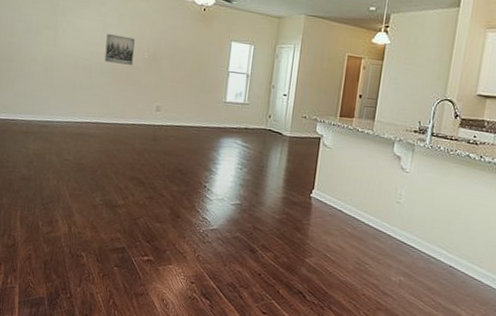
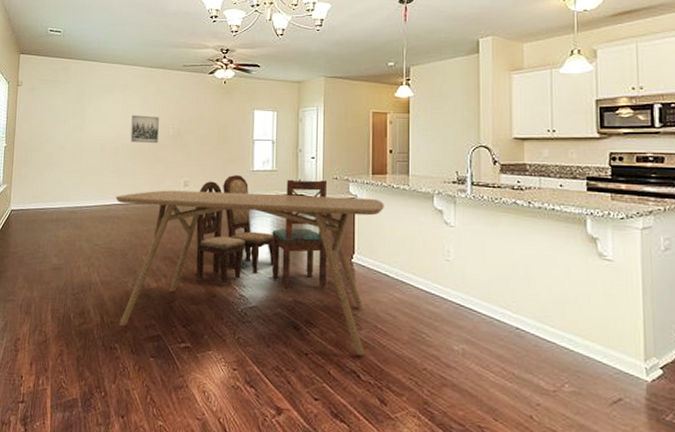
dining table: none [86,112,348,279] -> present [115,190,384,355]
dining chair: none [162,104,240,207] -> present [195,175,275,284]
dining chair: none [235,114,296,218] -> present [272,179,327,290]

